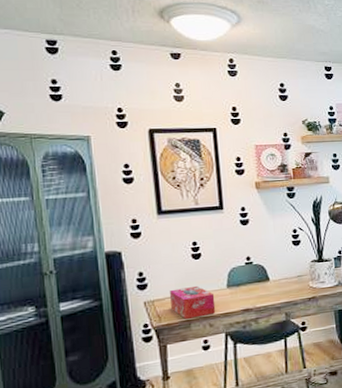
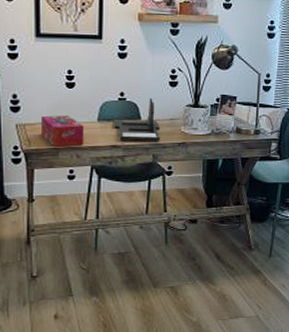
desk organizer: none [243,258,291,303] -> present [114,98,161,141]

